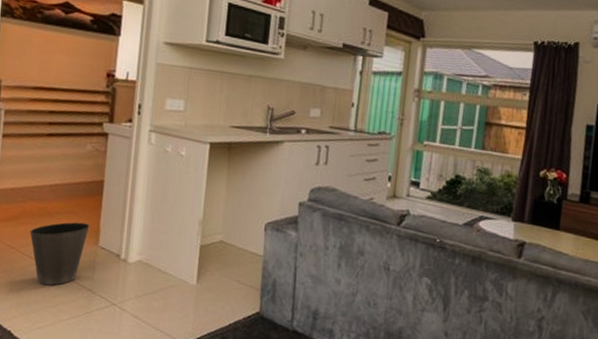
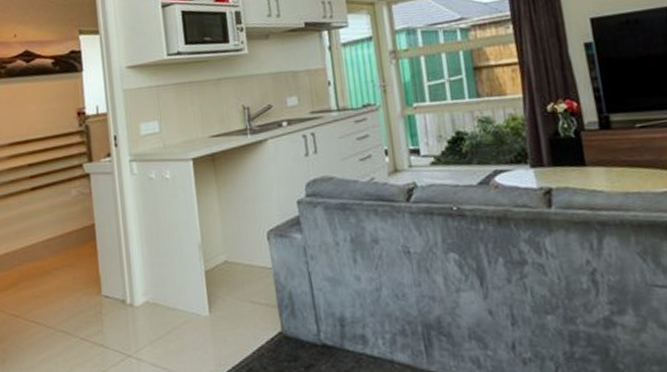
waste basket: present [30,222,90,286] -> none [31,273,90,351]

